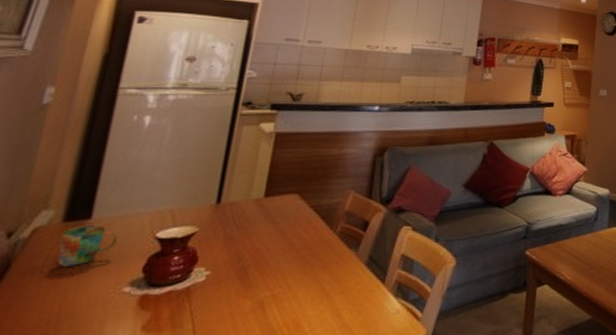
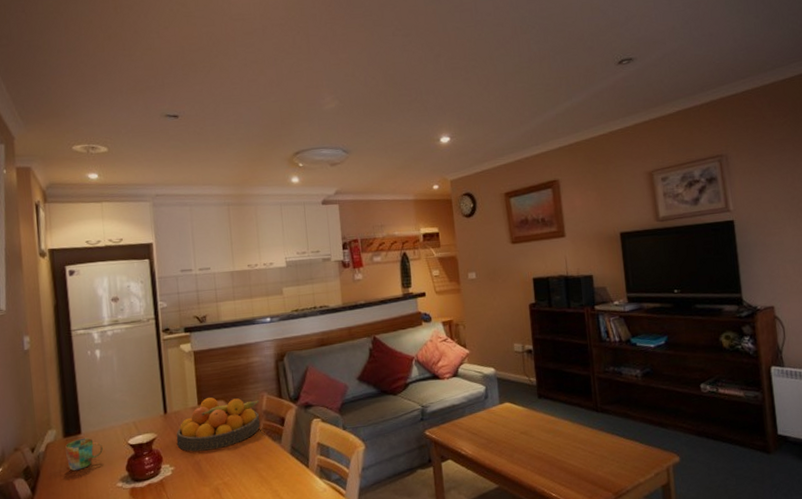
fruit bowl: none [222,190,343,254] -> present [176,397,261,452]

